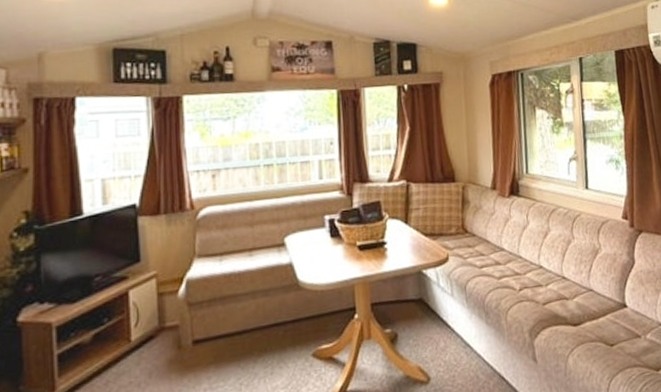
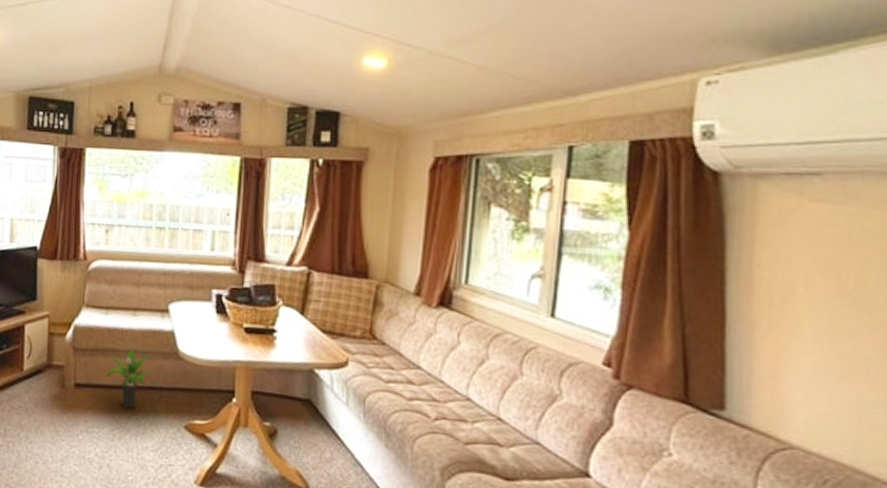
potted plant: none [227,290,273,353] -> present [106,349,151,409]

